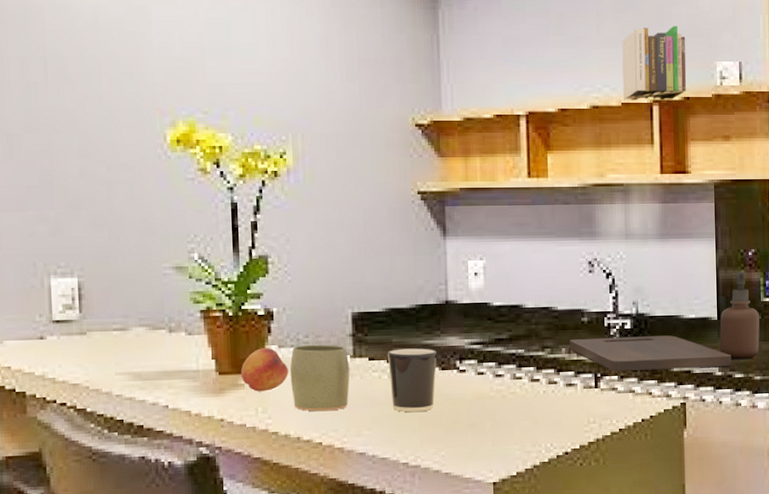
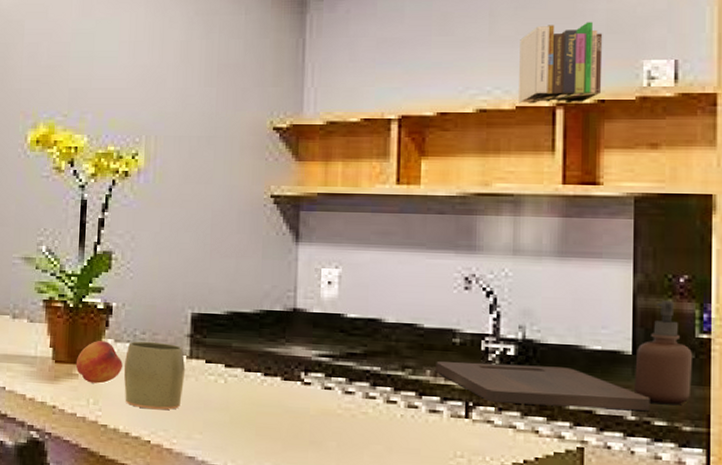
mug: present [388,348,438,413] -> none [226,354,281,422]

